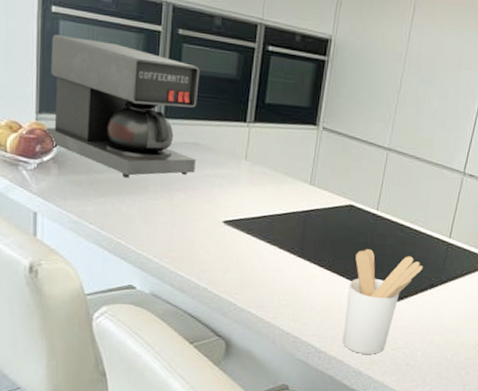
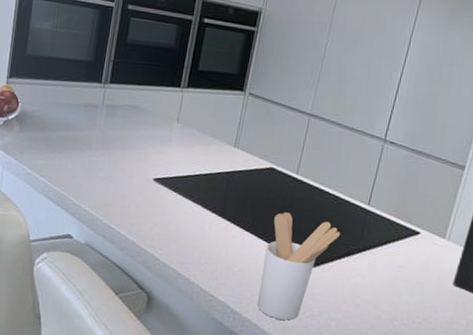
coffee maker: present [45,35,200,178] -> none [12,11,144,136]

